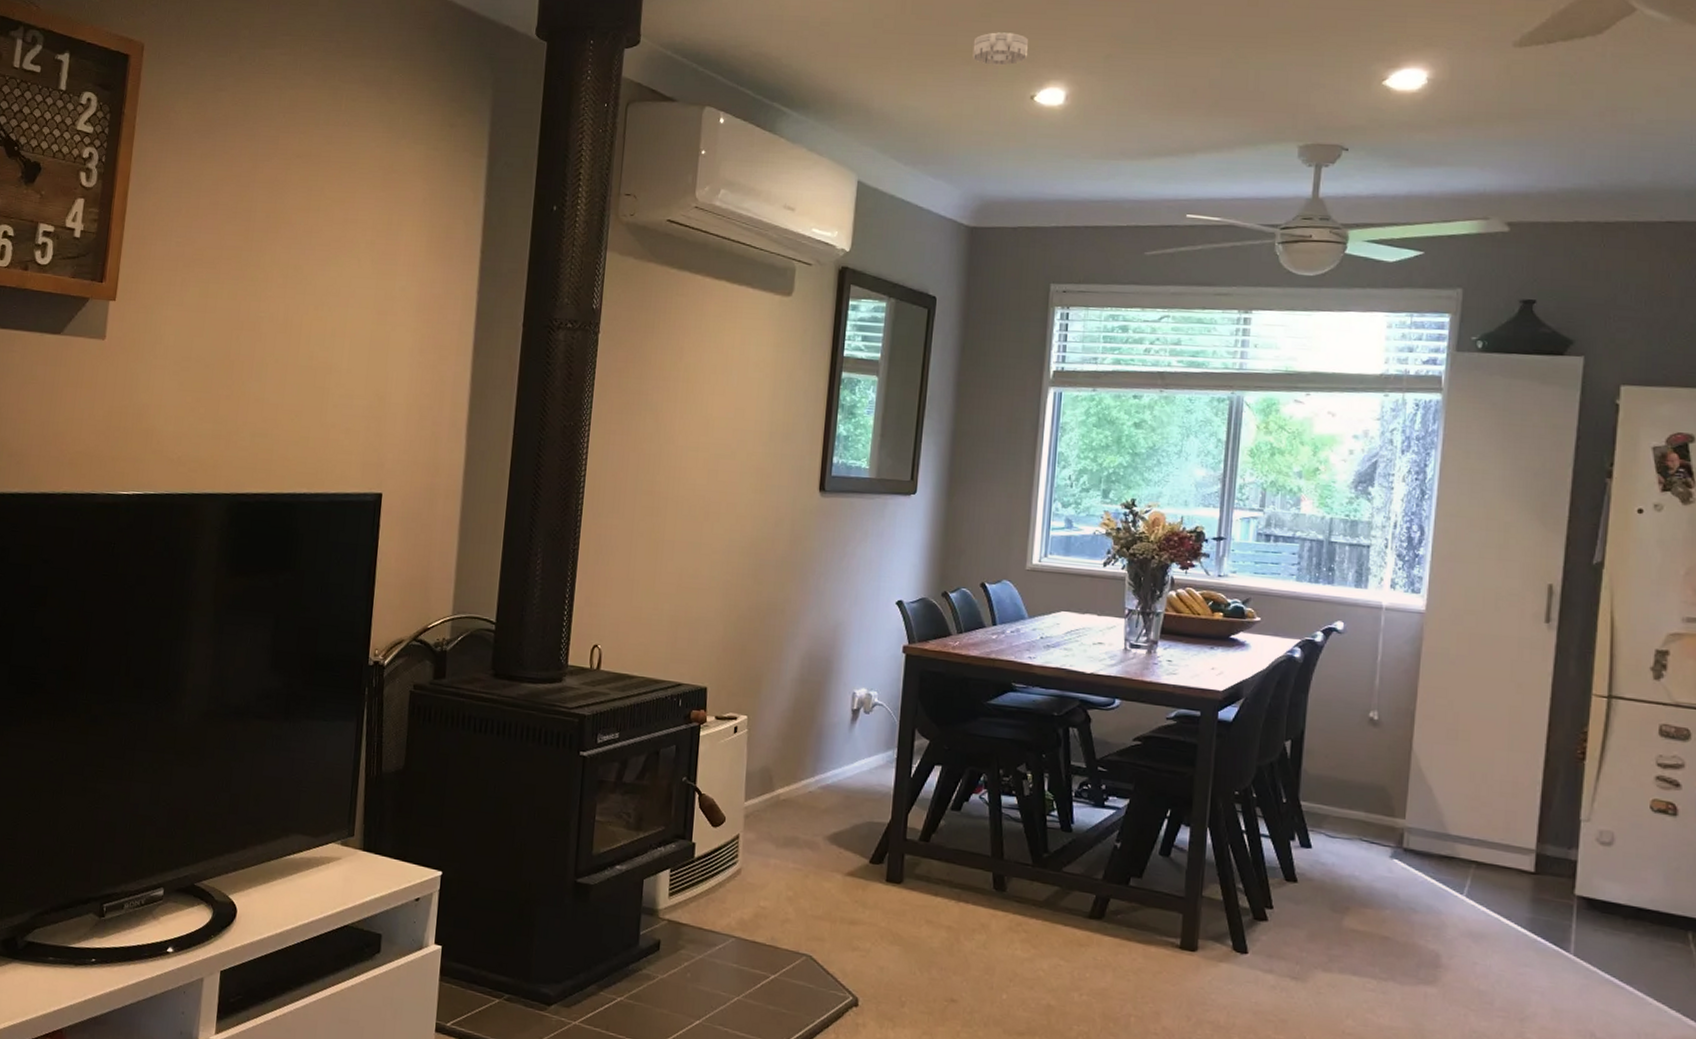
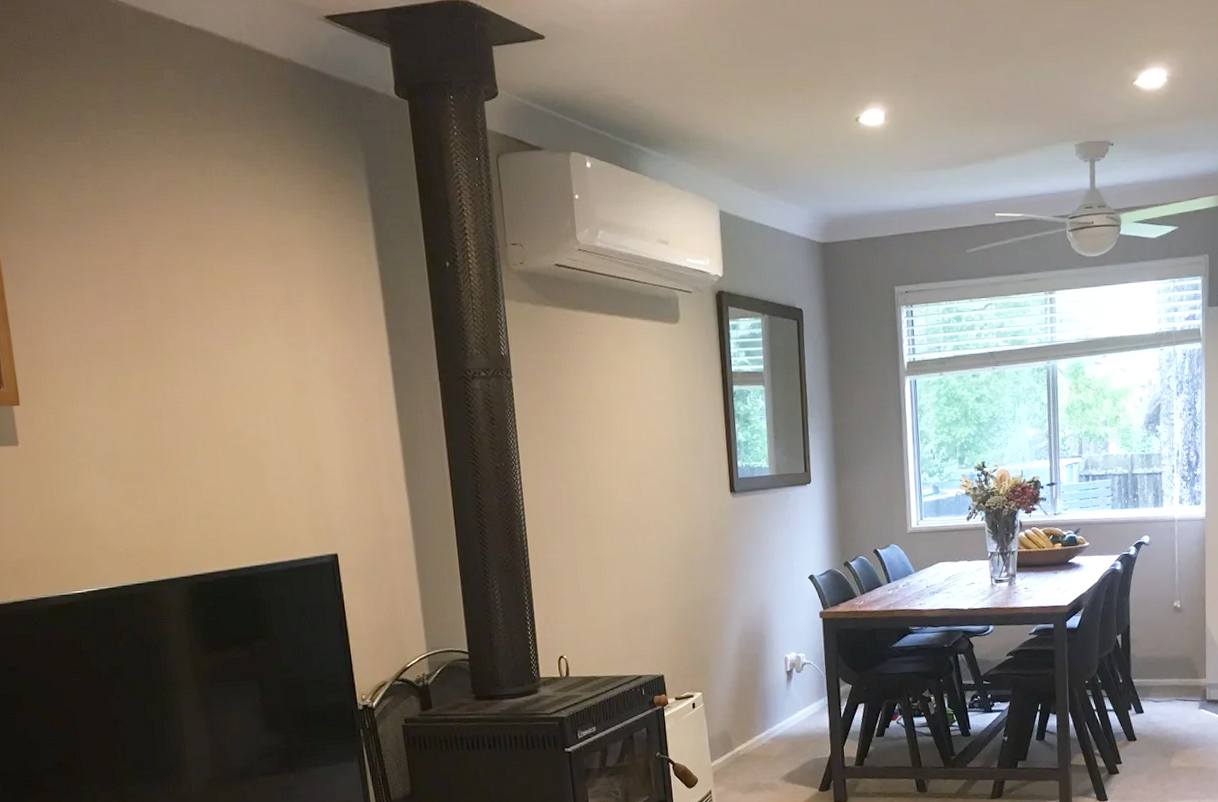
smoke detector: present [972,32,1029,66] -> none [800,60,848,92]

